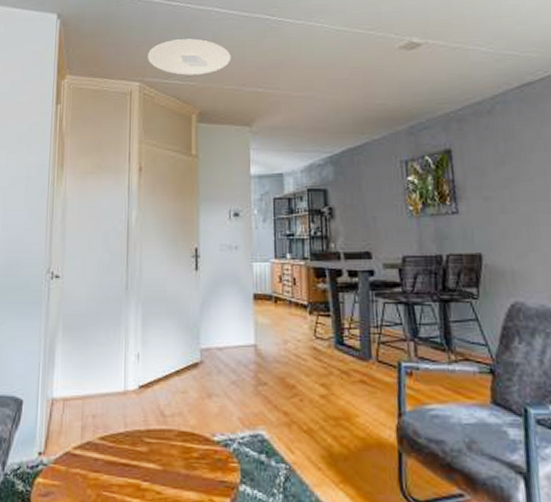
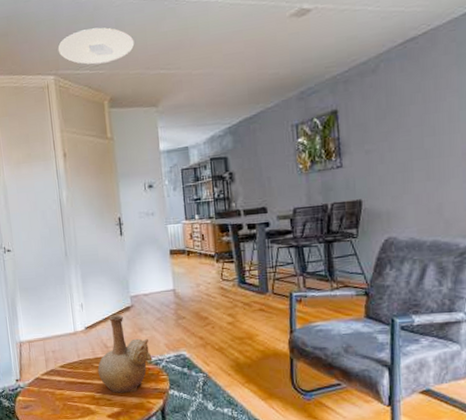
vase: none [148,372,221,484] -> present [97,314,153,393]

